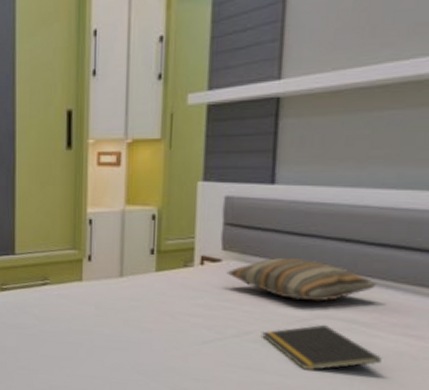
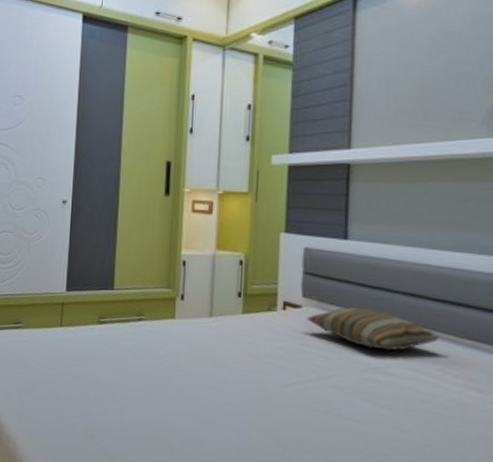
notepad: present [261,324,382,370] -> none [338,373,448,418]

